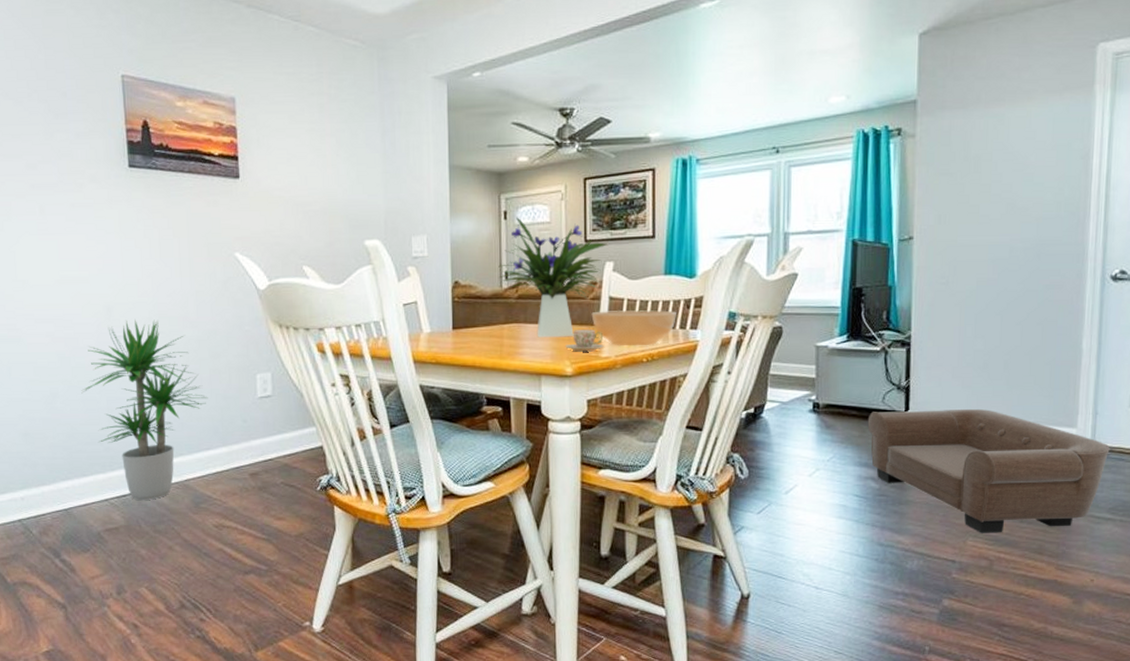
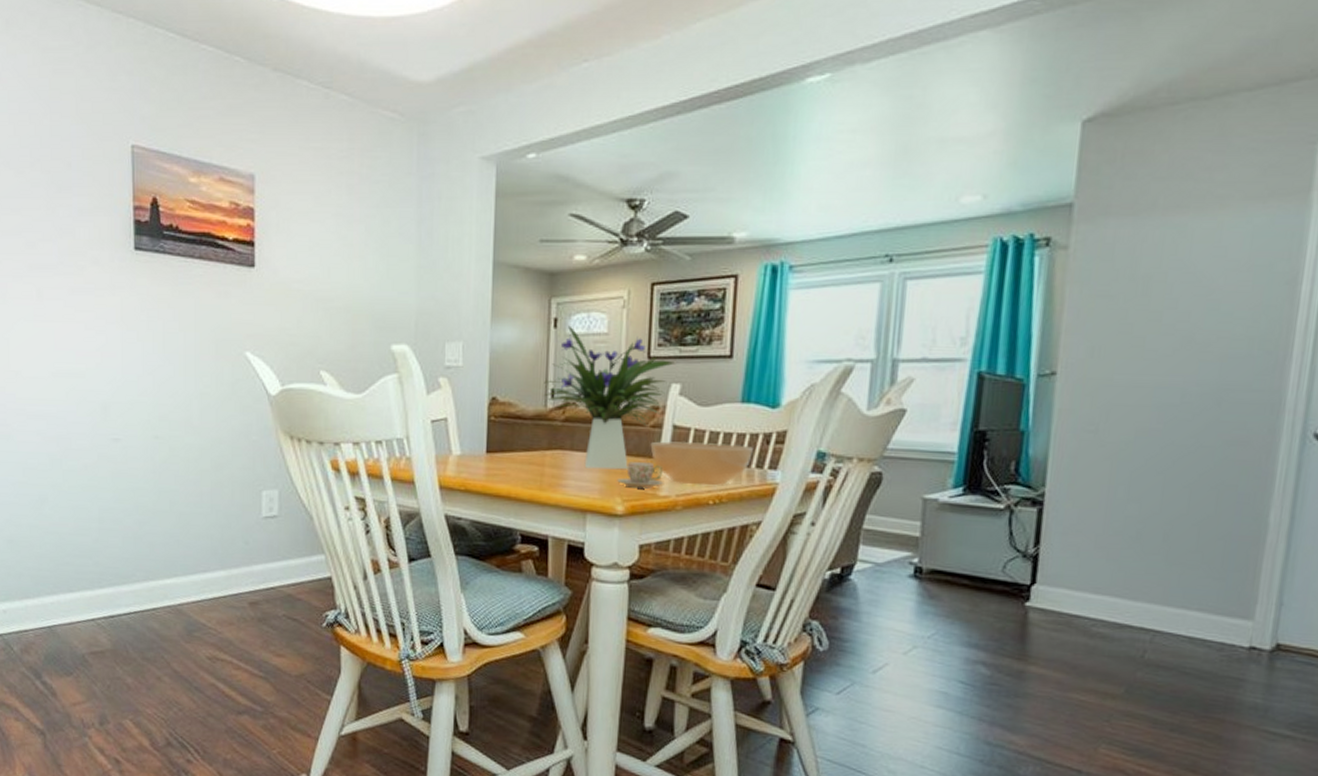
potted plant: present [81,319,208,500] -> none [72,421,208,623]
dog bed: present [867,408,1110,533] -> none [981,582,1296,742]

